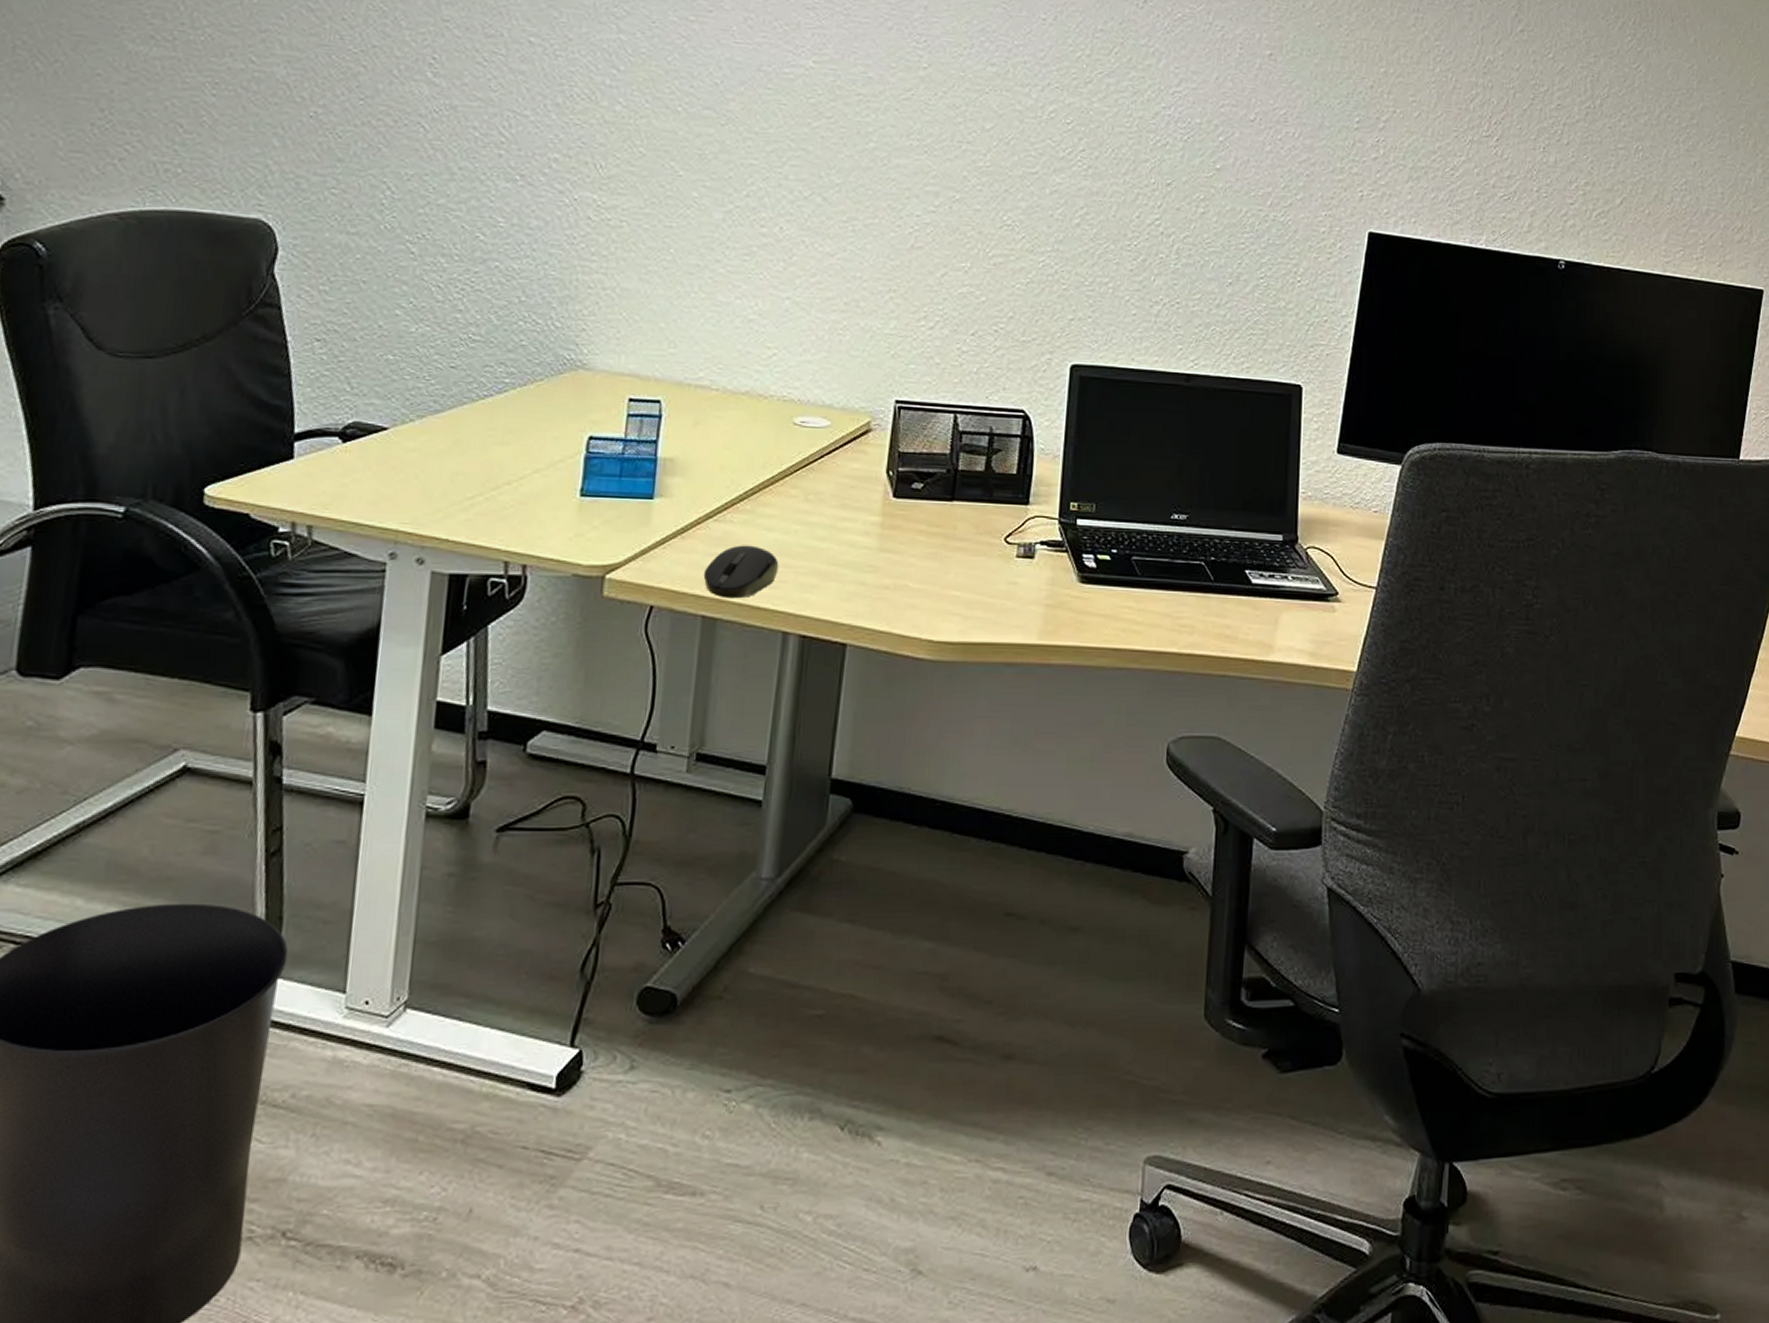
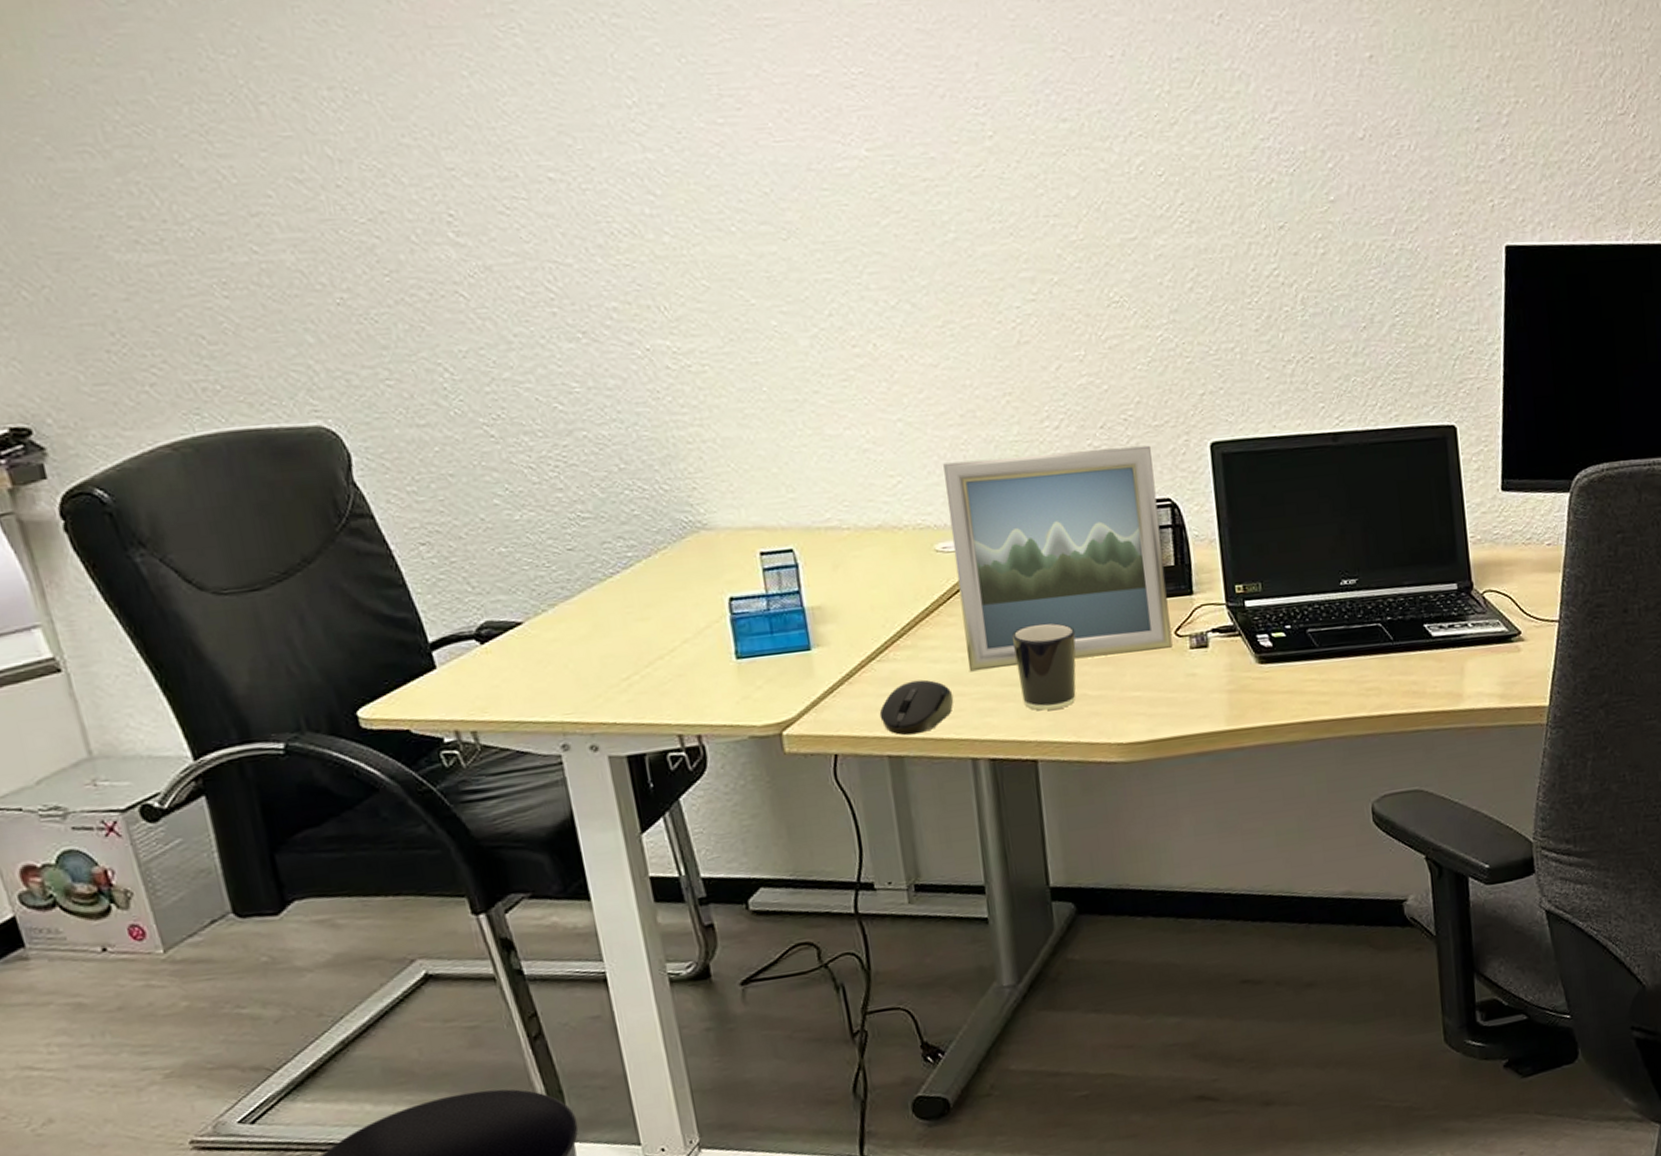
picture frame: none [799,344,1014,554] -> present [943,445,1173,671]
mug: none [845,509,910,596] -> present [1011,622,1076,711]

